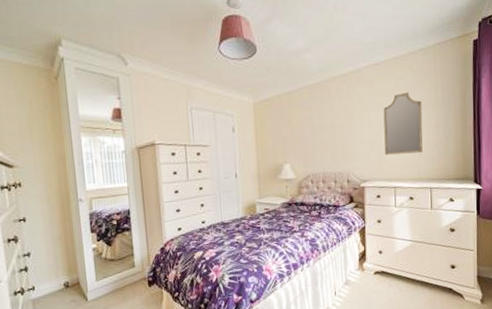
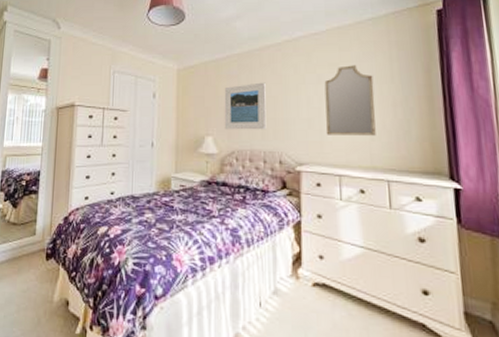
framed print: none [298,111,336,157] -> present [224,82,267,130]

